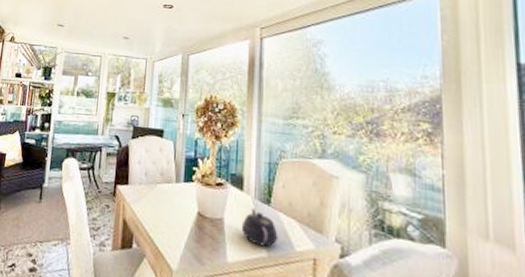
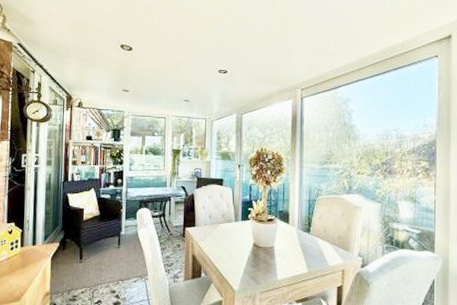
teapot: present [241,207,278,247] -> none [288,236,316,265]

